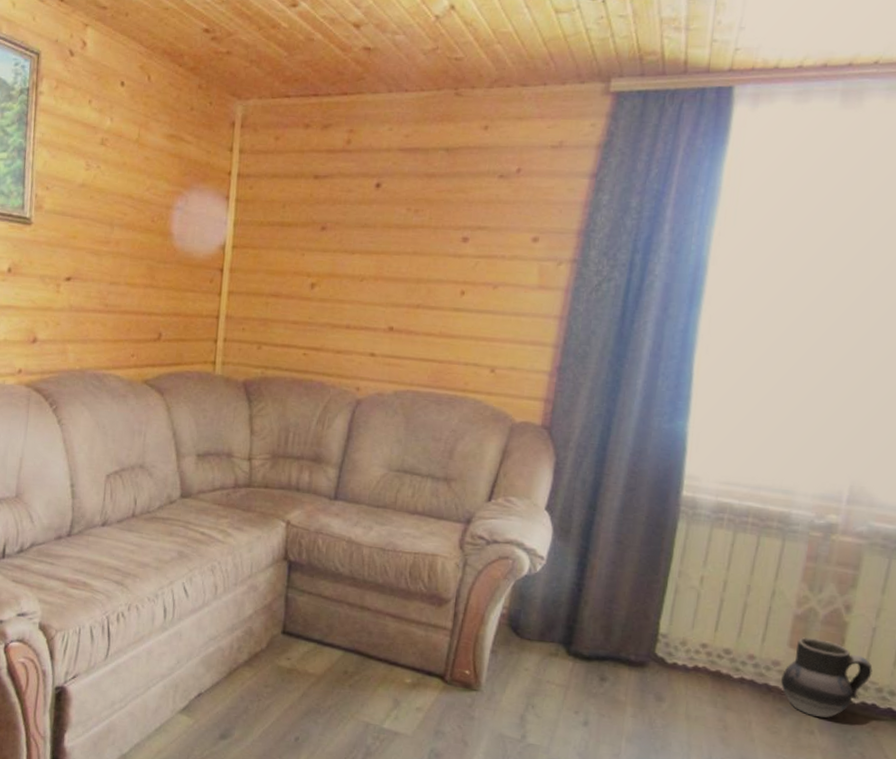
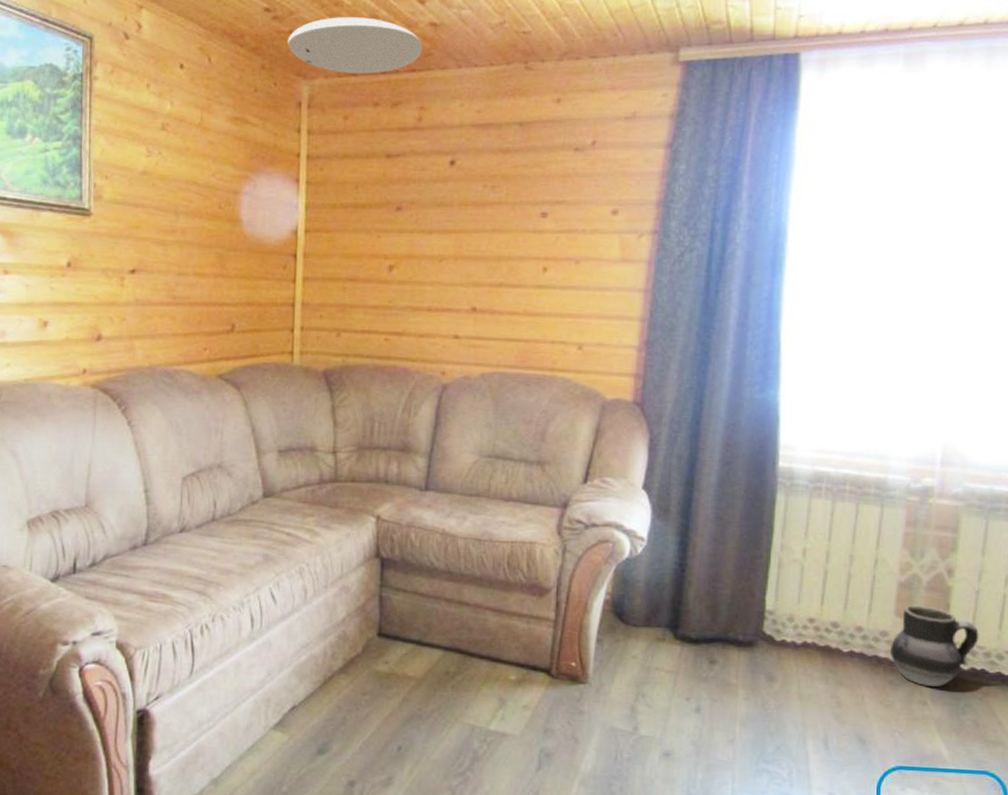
ceiling light: none [224,39,356,96] -> present [287,17,423,74]

